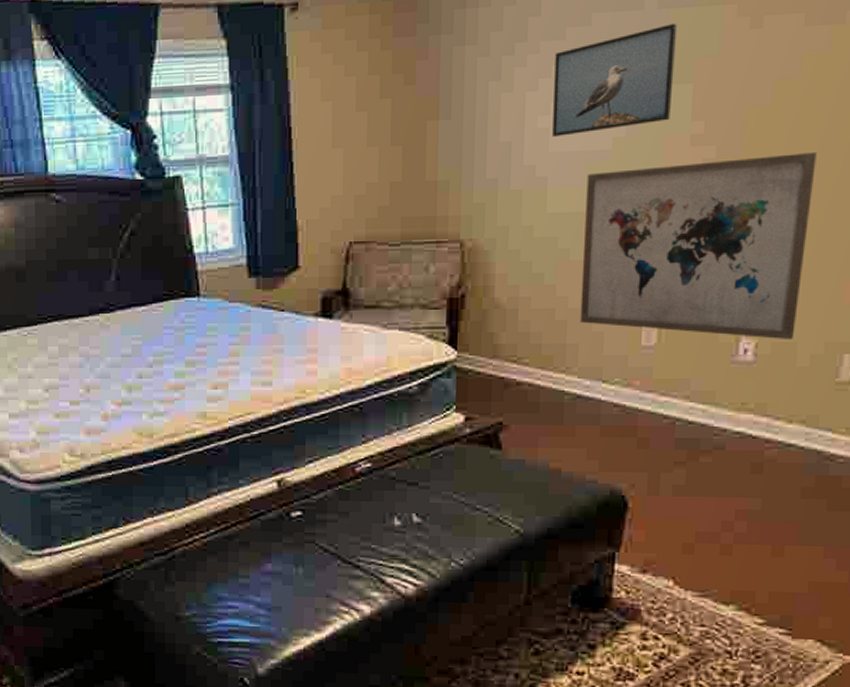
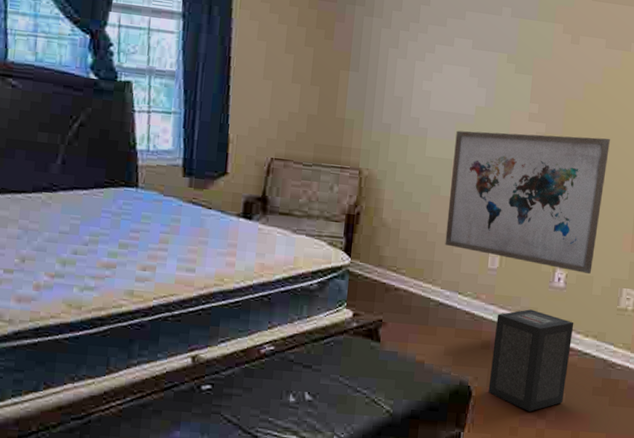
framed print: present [552,22,678,137] -> none [433,29,524,100]
speaker: none [650,394,771,523] -> present [488,309,574,412]

